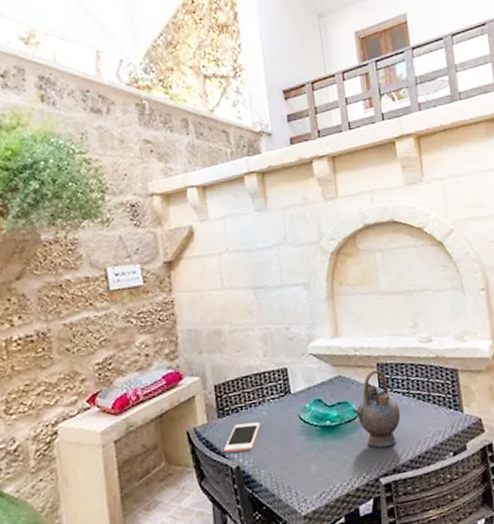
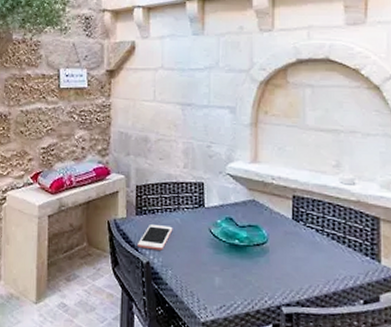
teapot: present [351,369,401,448] -> none [261,200,311,279]

